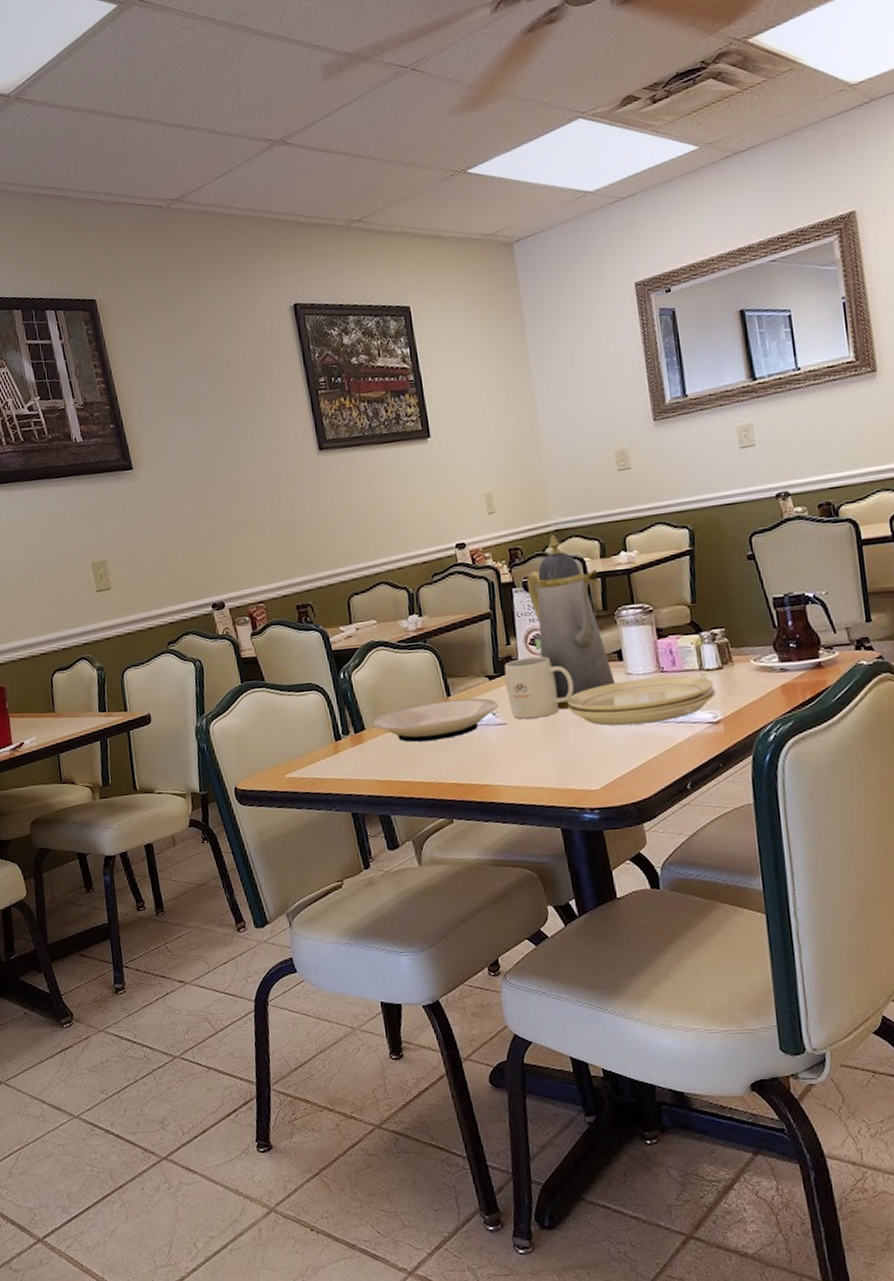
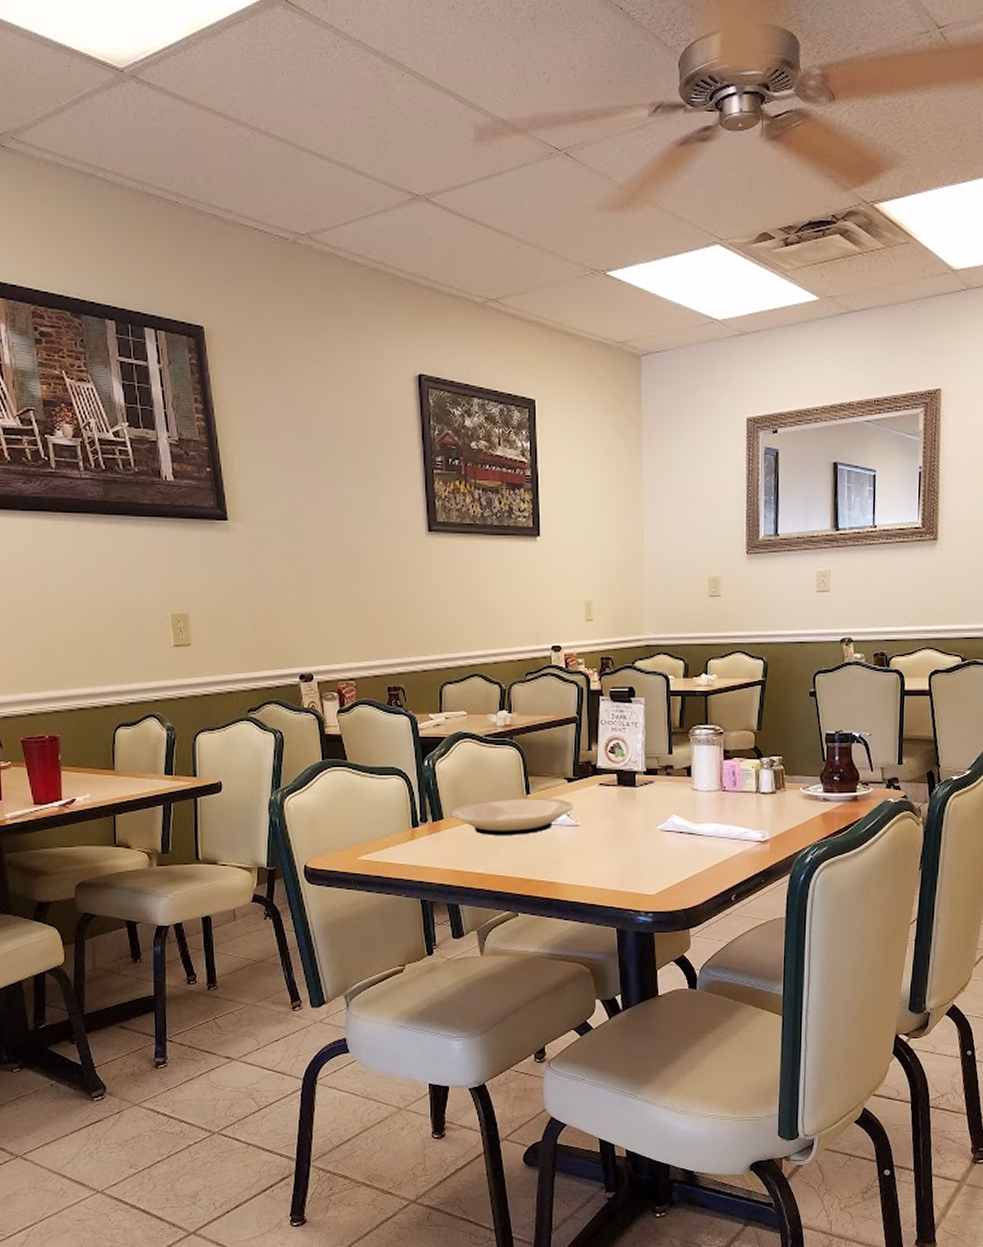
mug: present [504,656,575,719] -> none [582,764,645,823]
coffee pot: present [527,534,615,710] -> none [614,649,681,817]
plate: present [567,676,717,726] -> none [636,795,768,837]

